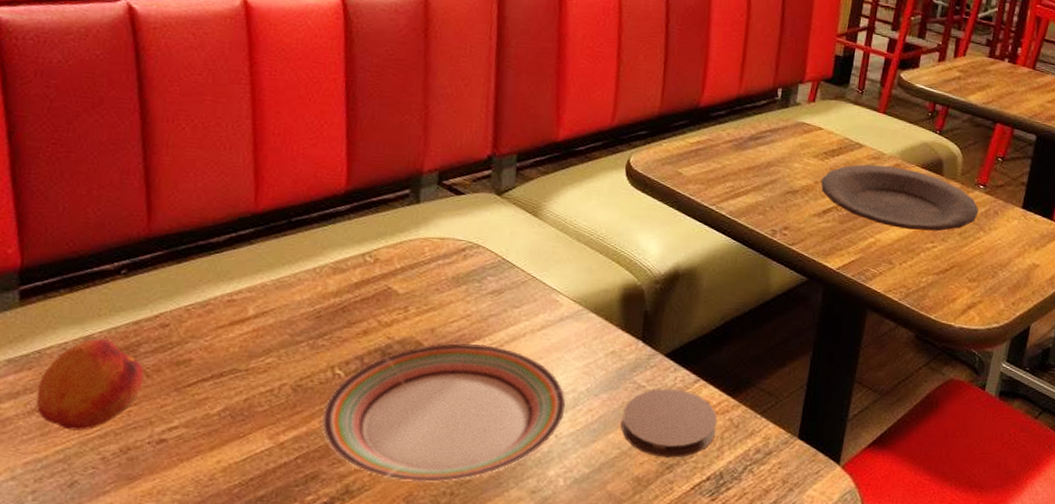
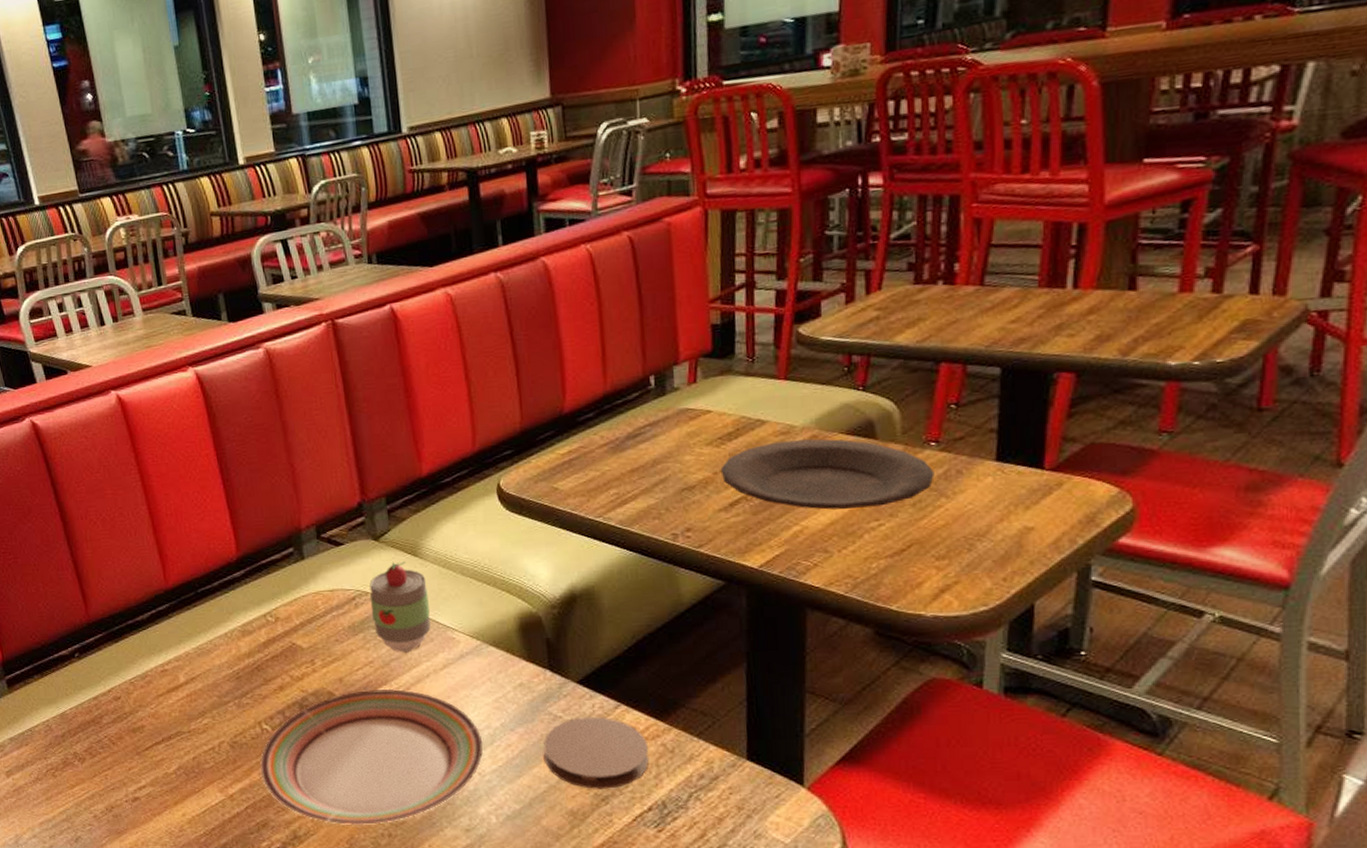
fruit: present [36,339,144,431] -> none [35,715,112,794]
beverage cup: none [479,219,541,310] -> present [369,561,431,653]

